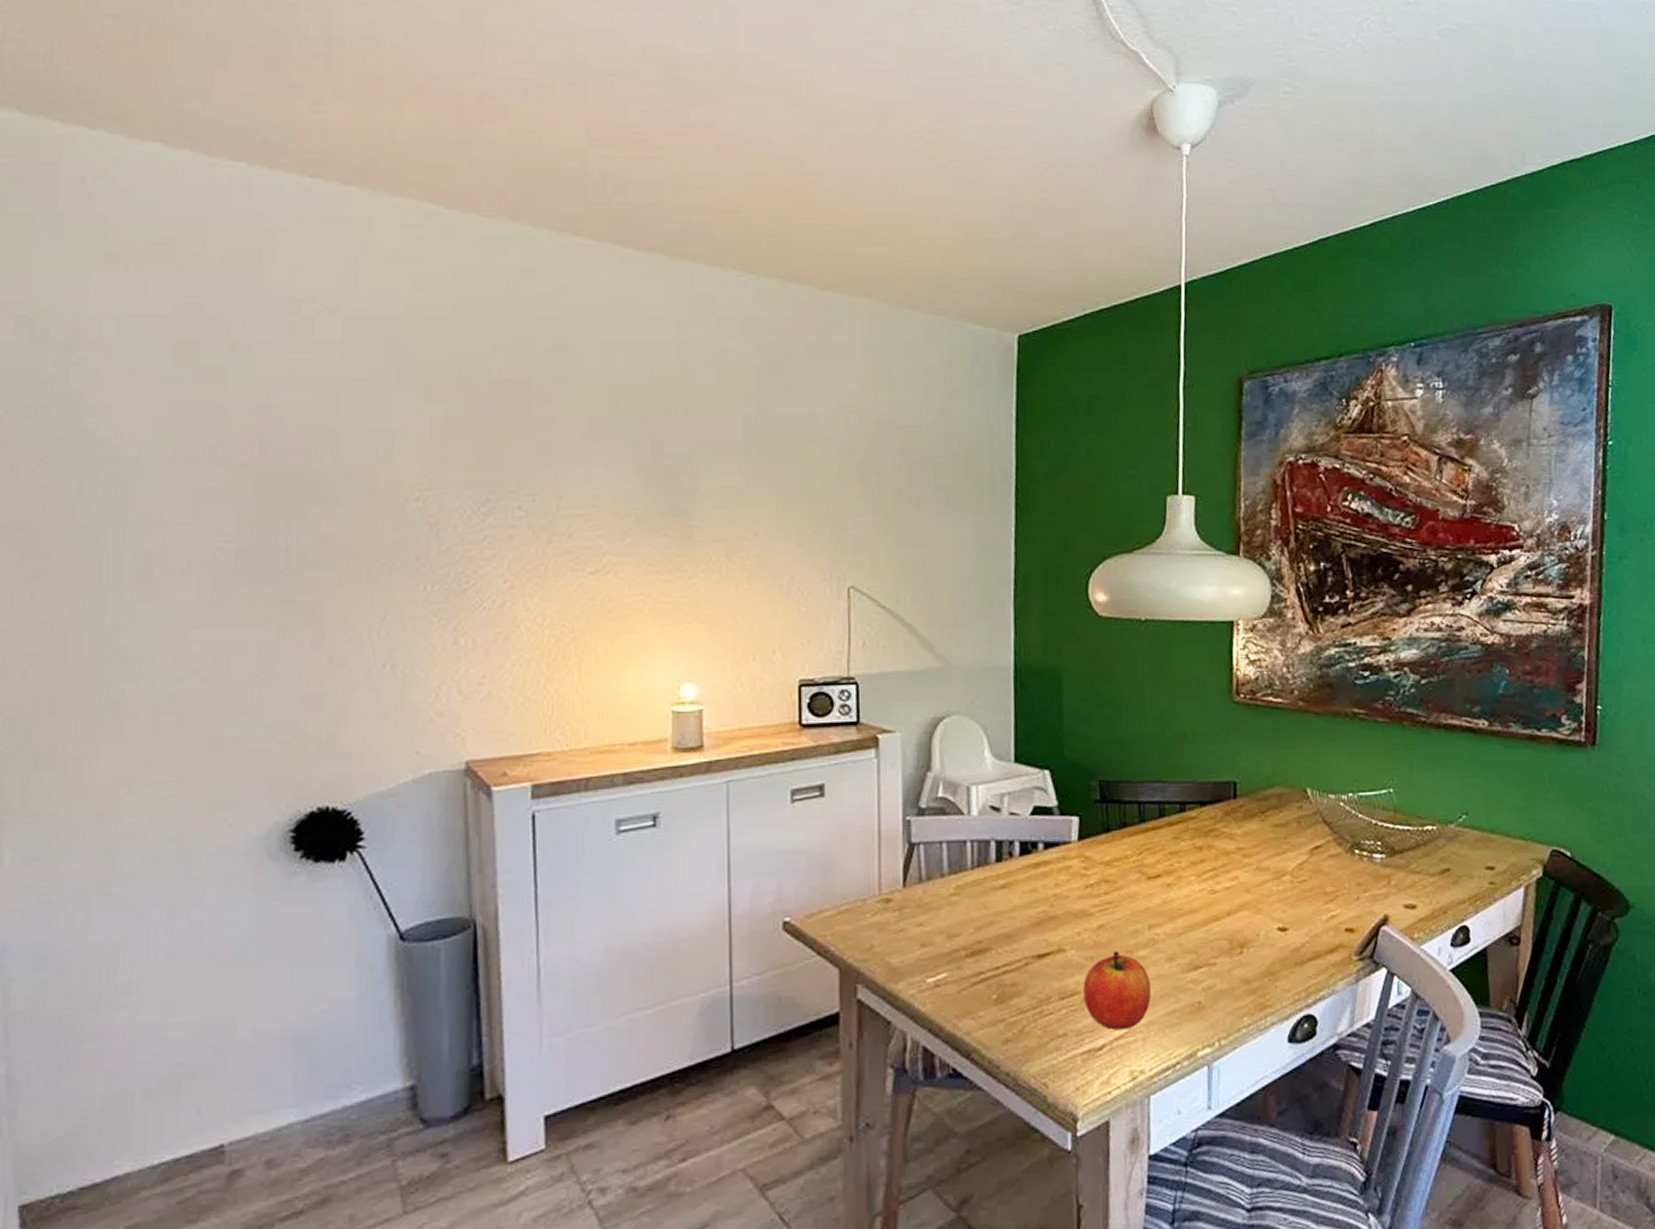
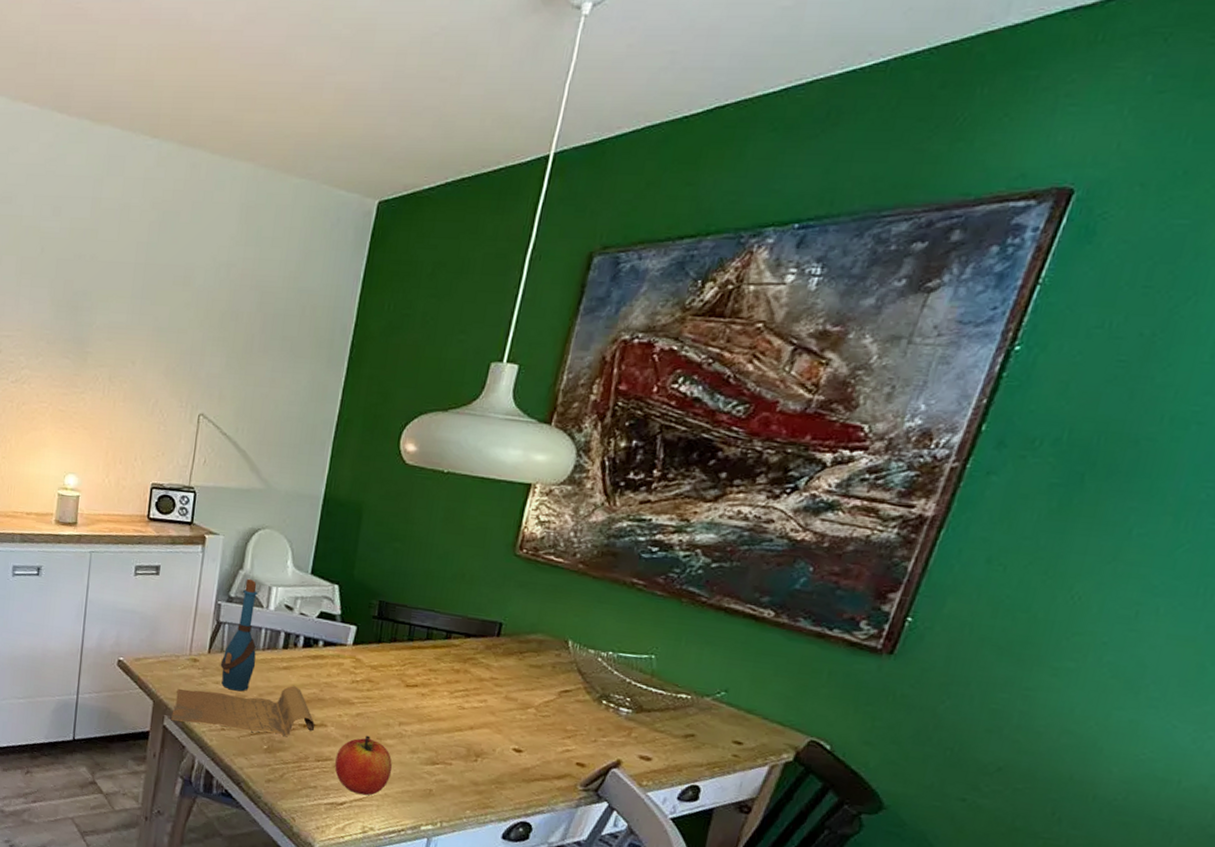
message in a bottle: none [866,781,1052,990] -> present [171,578,316,737]

